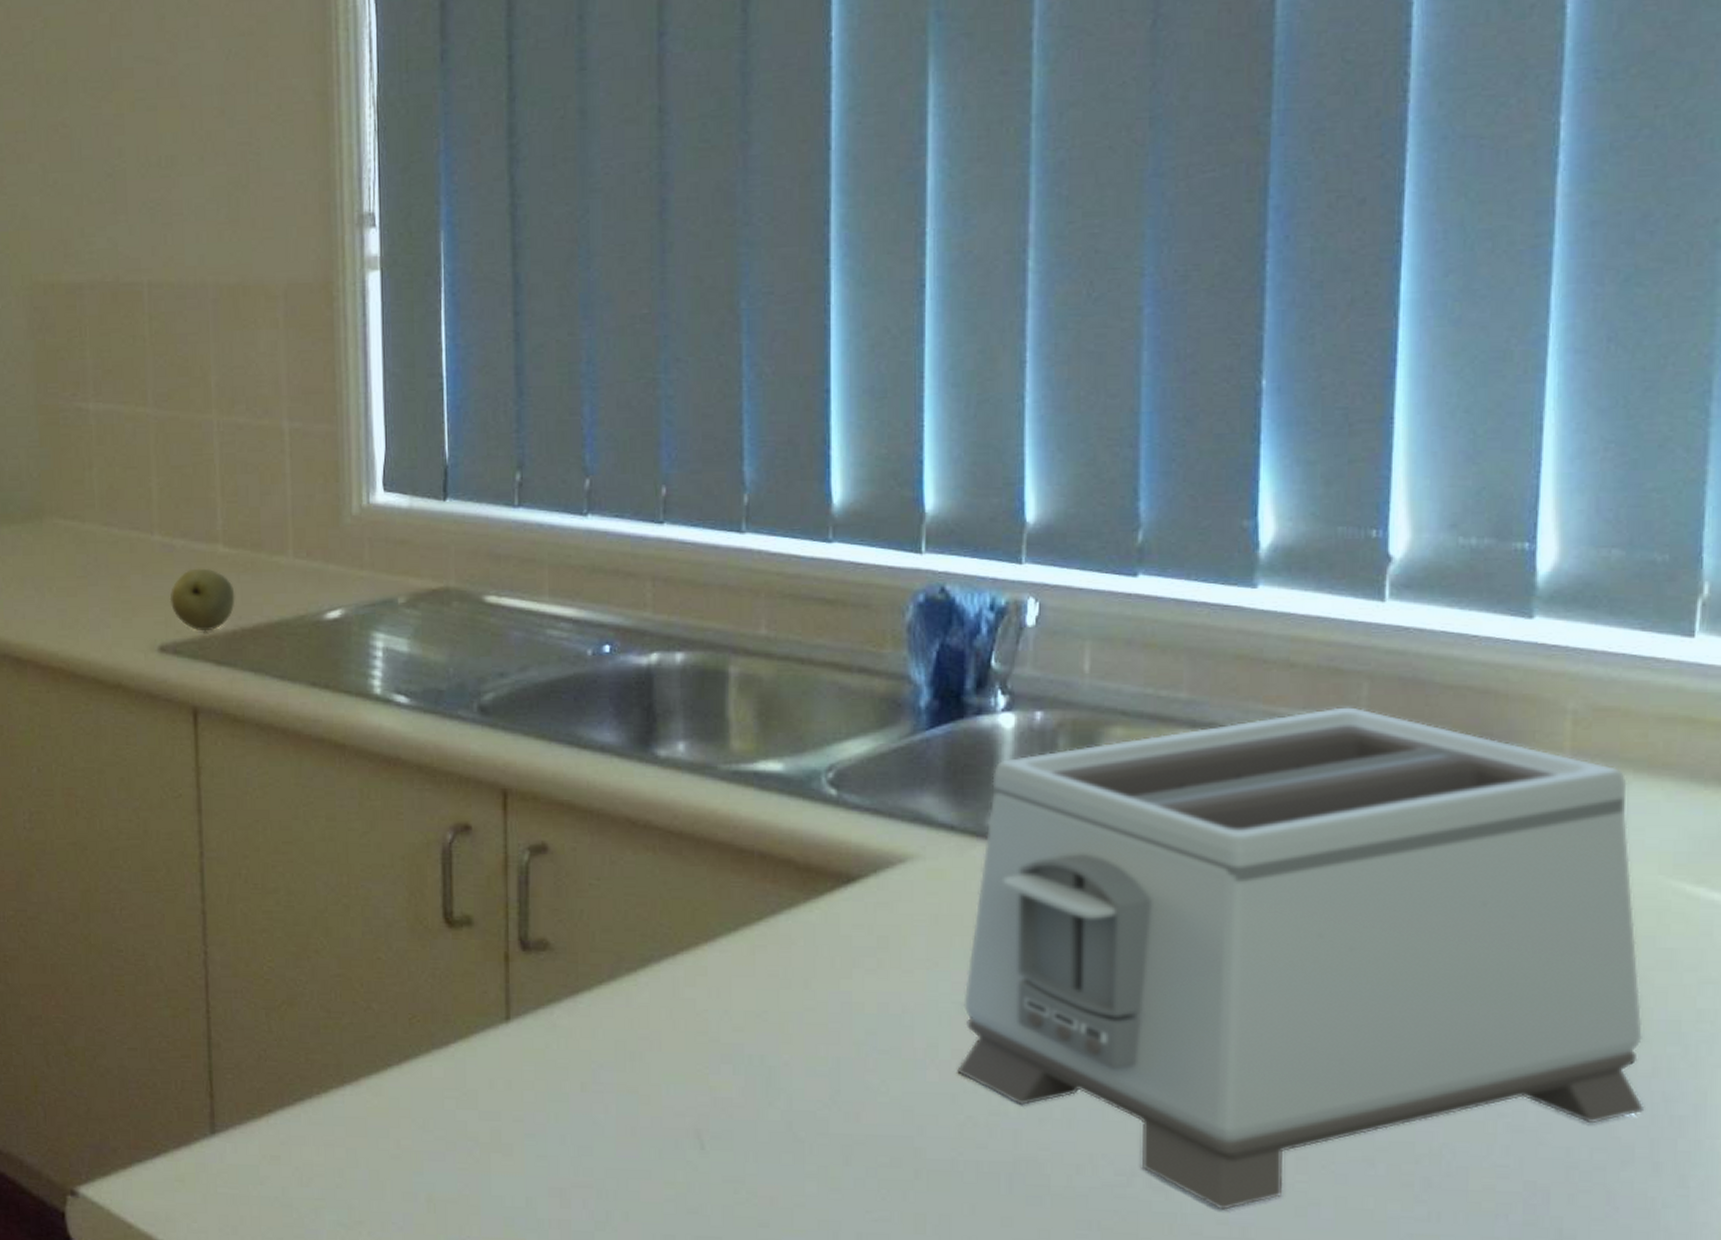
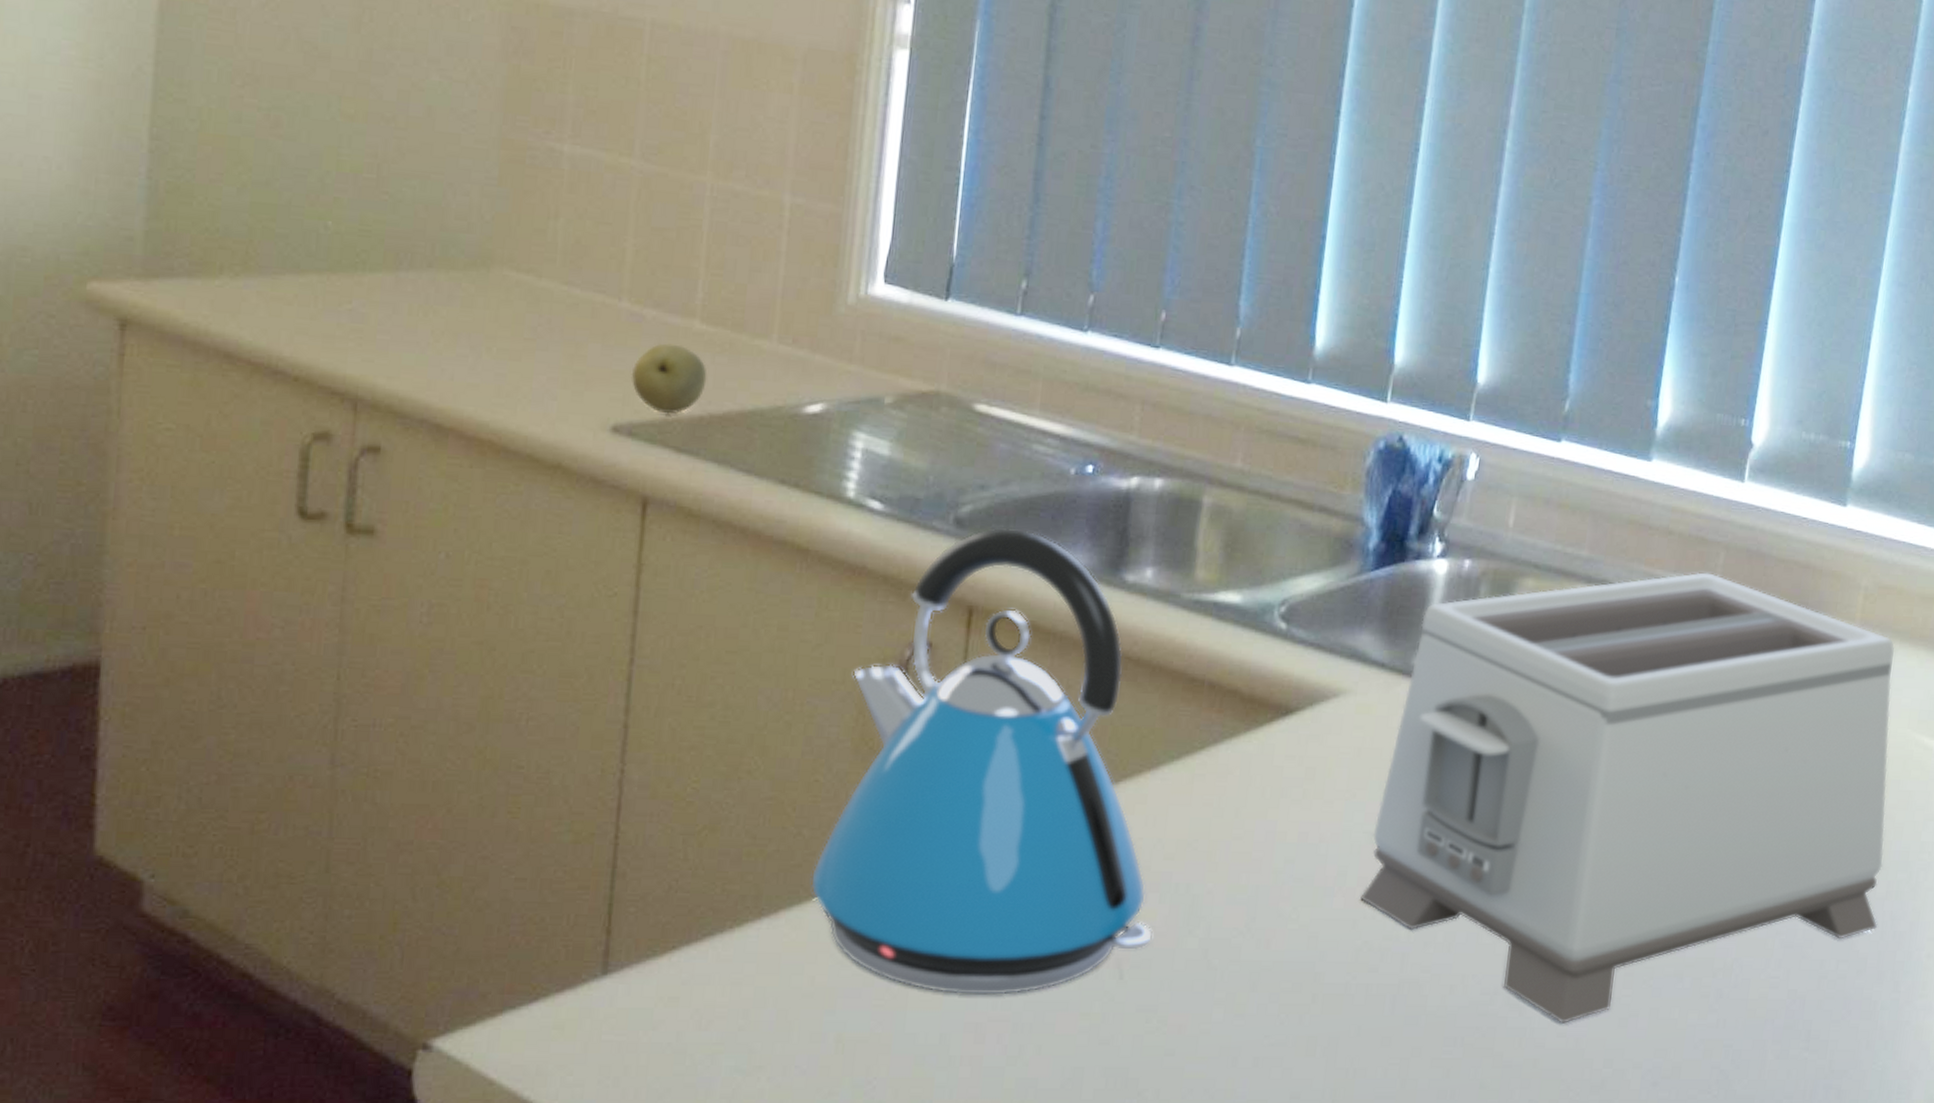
kettle: none [384,711,731,1163] -> present [810,527,1153,996]

